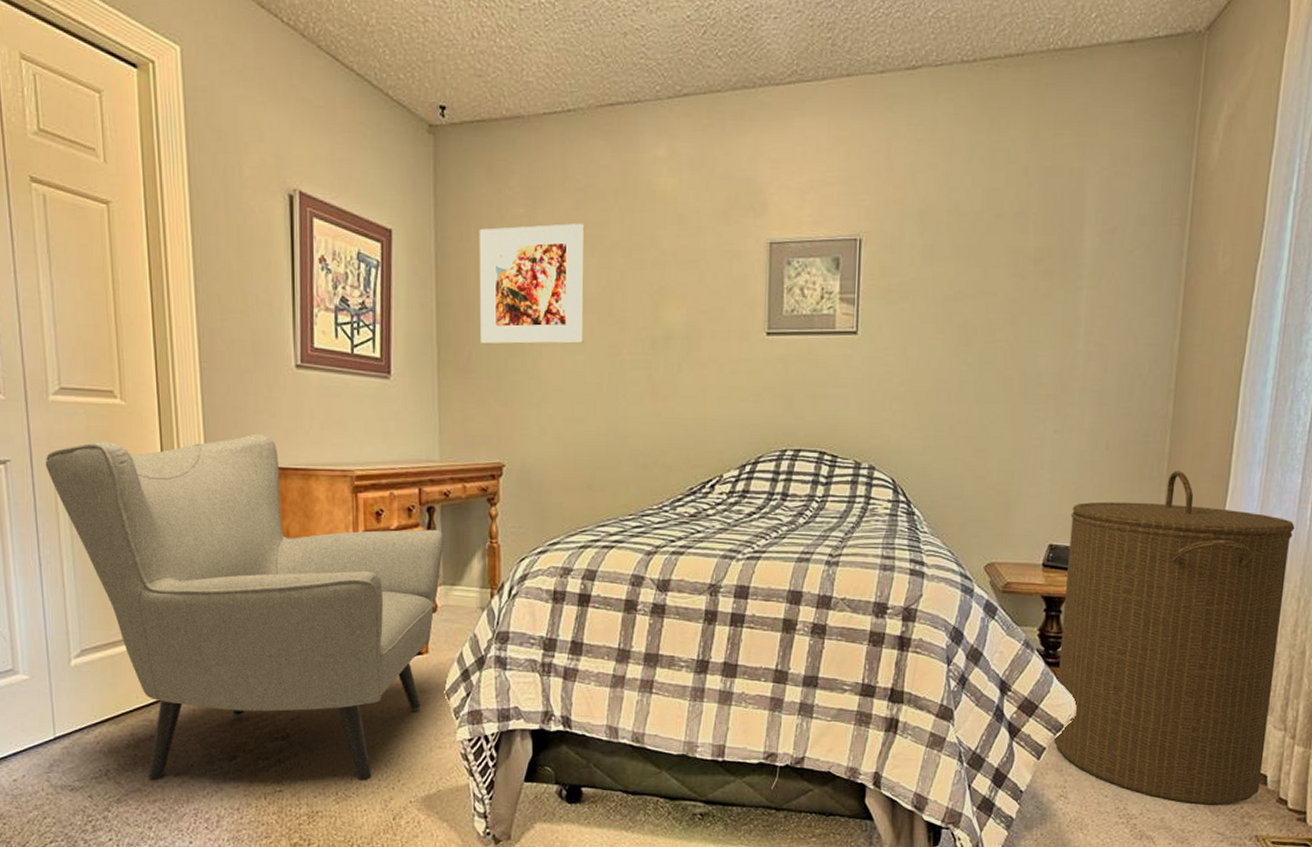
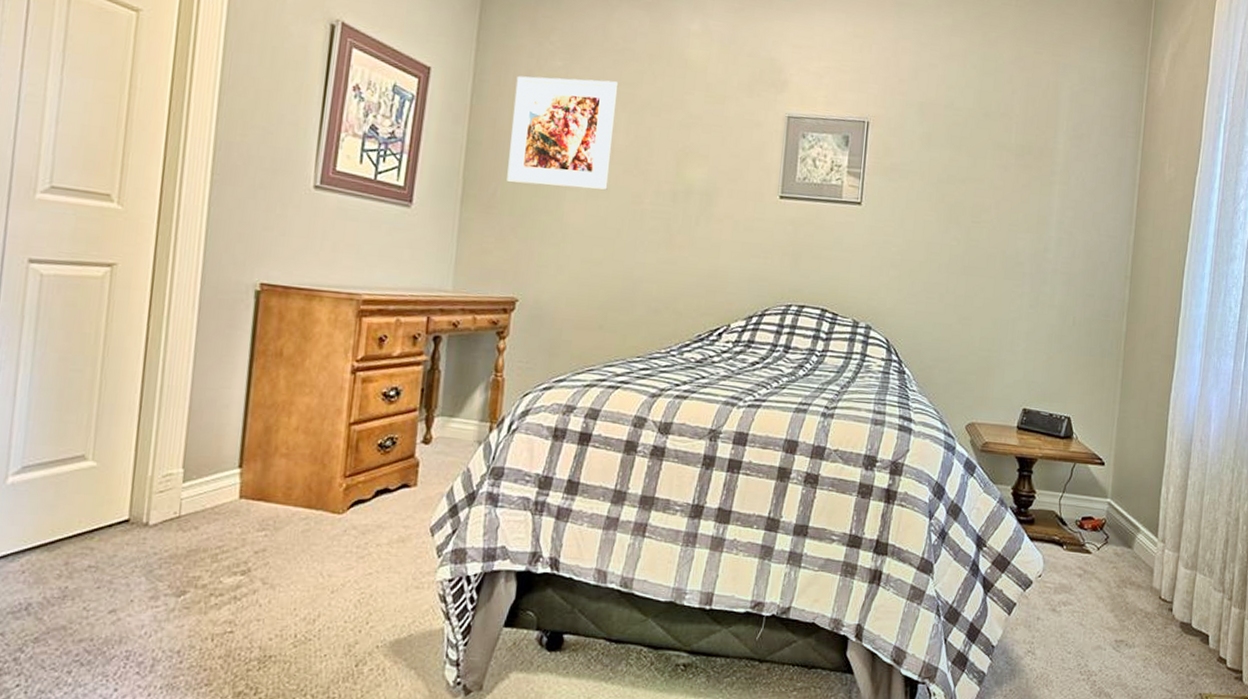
chair: present [45,433,444,781] -> none [18,244,448,622]
laundry hamper: present [1053,470,1295,805] -> none [1023,348,1229,663]

